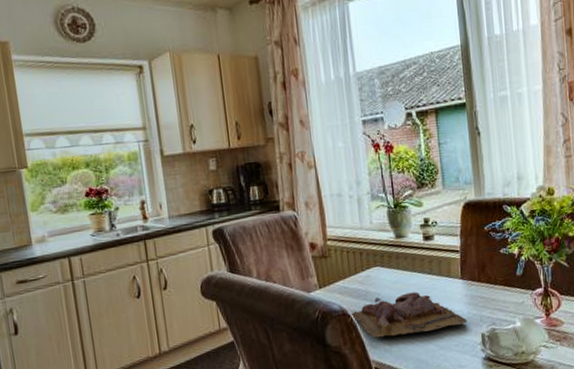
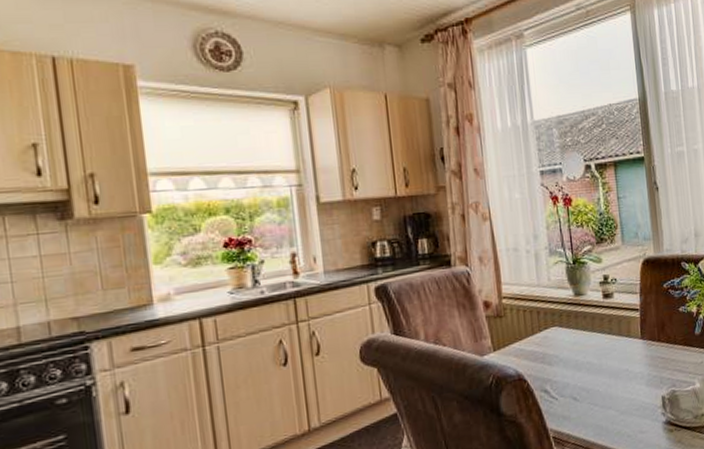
cutting board: present [352,292,468,339] -> none [528,353,648,405]

